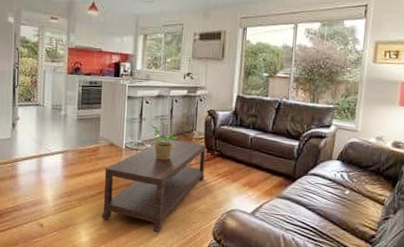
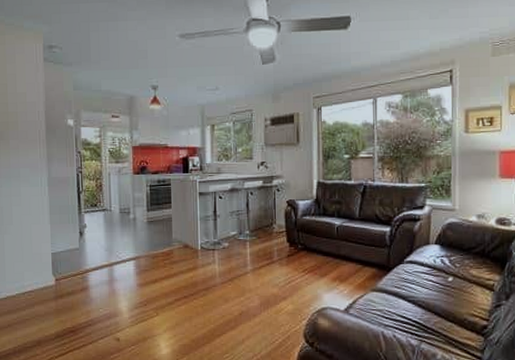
coffee table: present [101,139,206,233] -> none [181,235,289,340]
potted plant: present [150,125,178,161] -> none [226,221,257,259]

